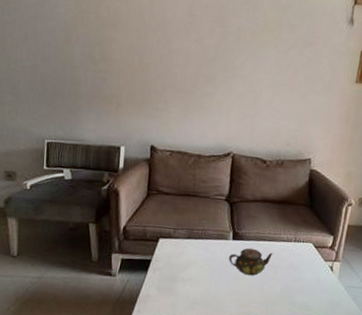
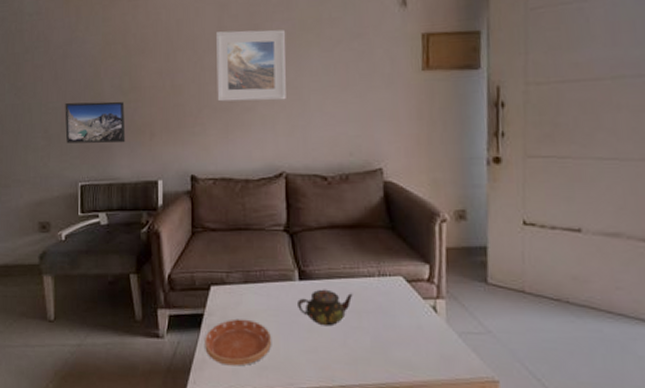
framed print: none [34,64,94,109] -> present [65,101,126,144]
saucer: none [150,265,205,301] -> present [205,319,271,366]
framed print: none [181,19,249,91] -> present [216,29,286,102]

